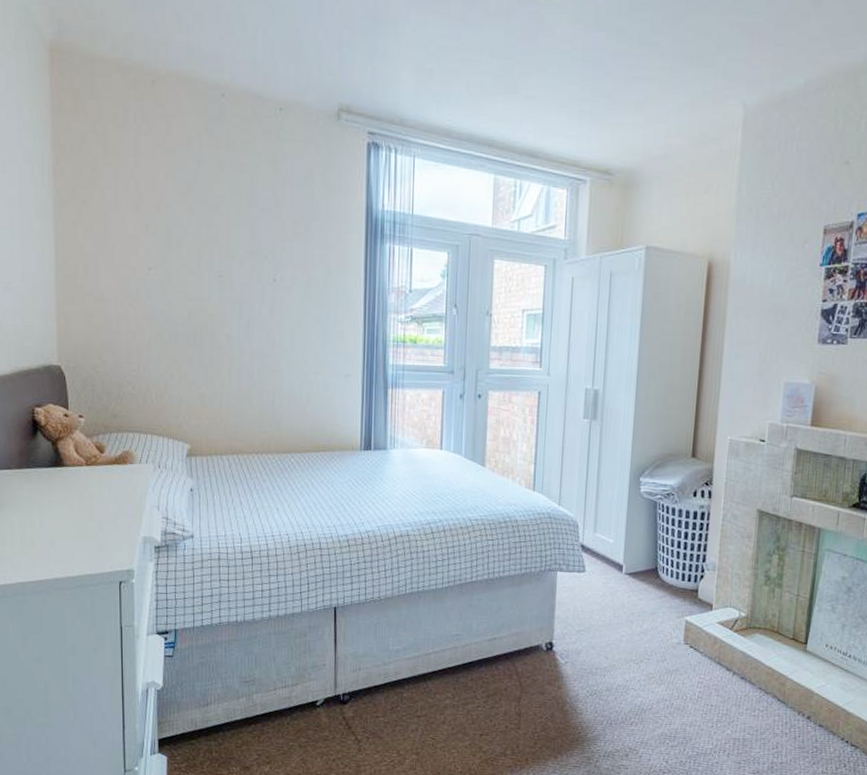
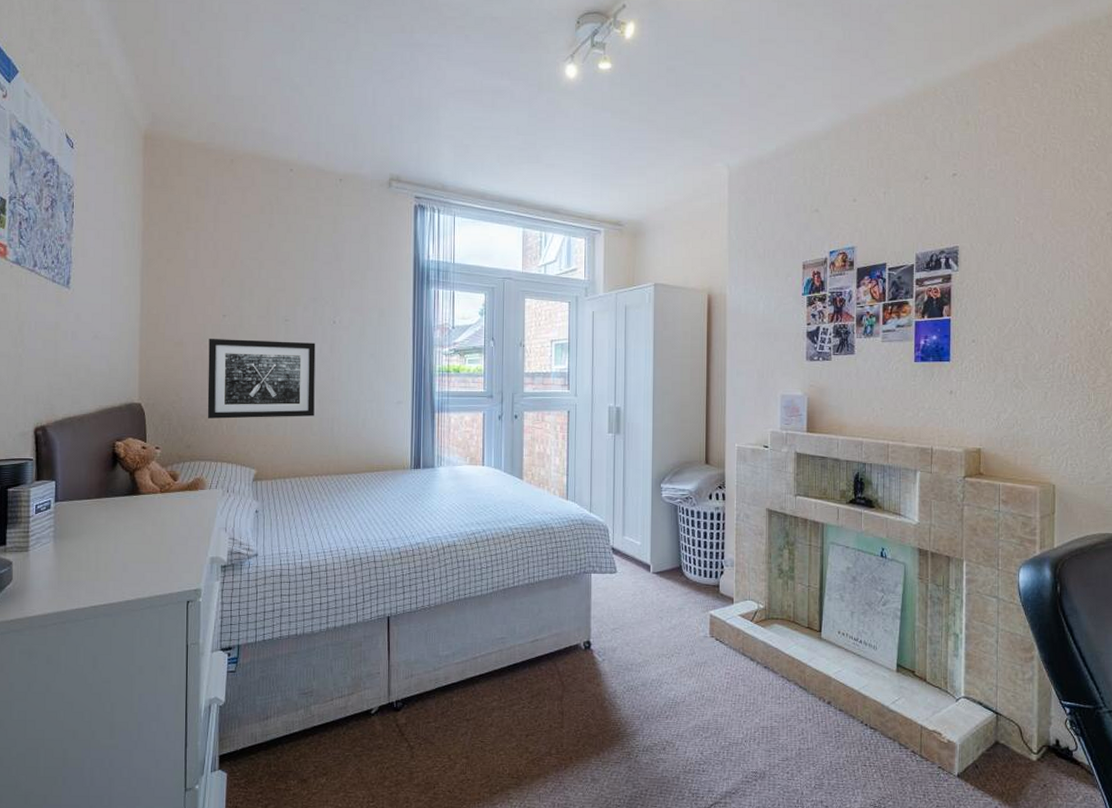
wall art: none [133,295,254,388] -> present [207,339,316,419]

